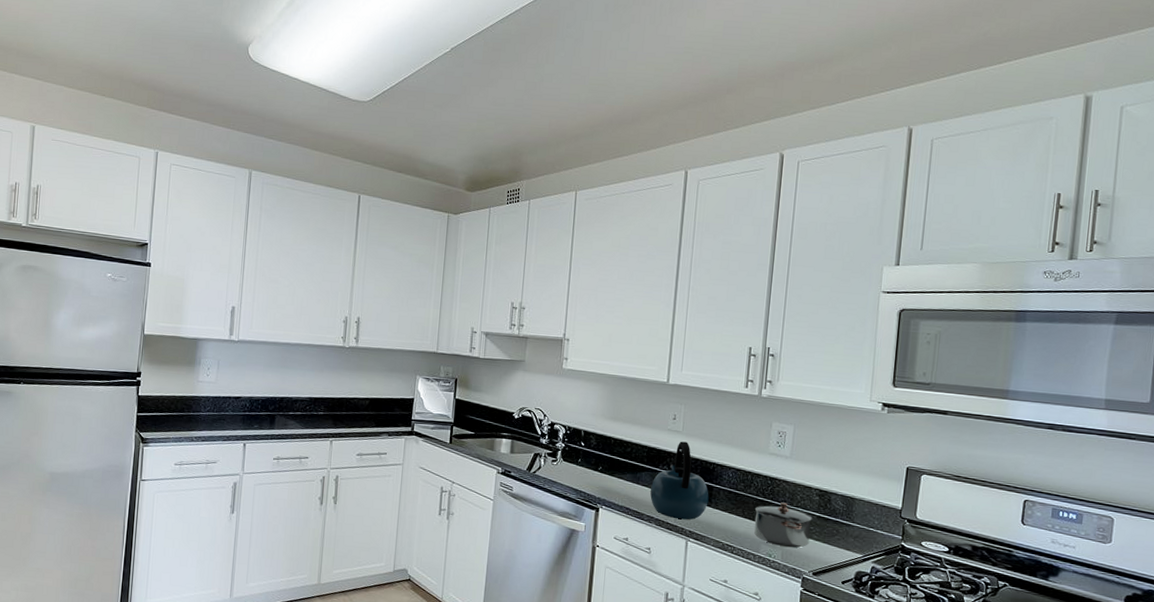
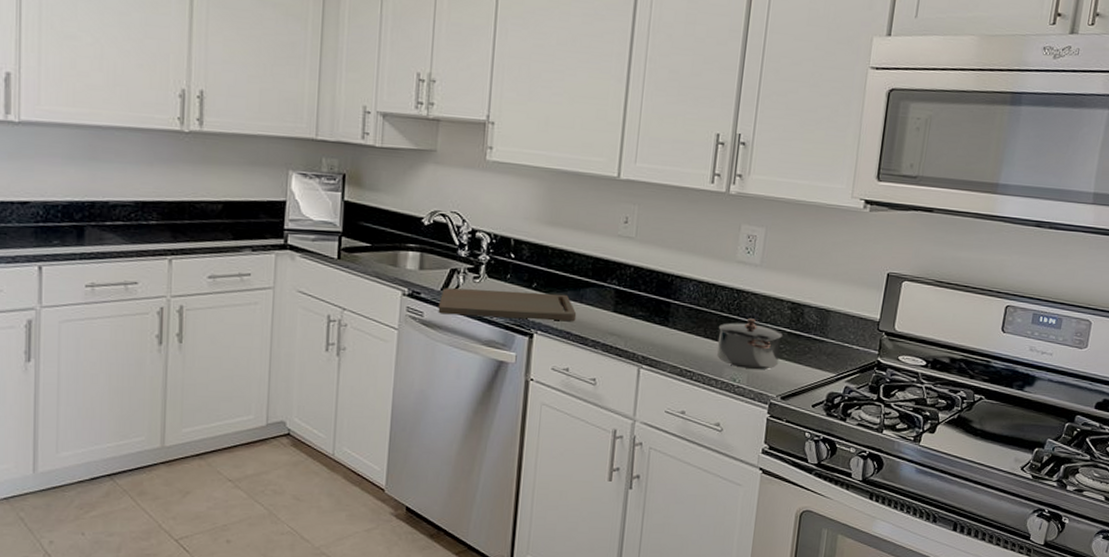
cutting board: none [524,468,634,500] -> present [438,288,577,322]
kettle: present [650,441,709,520] -> none [596,249,666,344]

